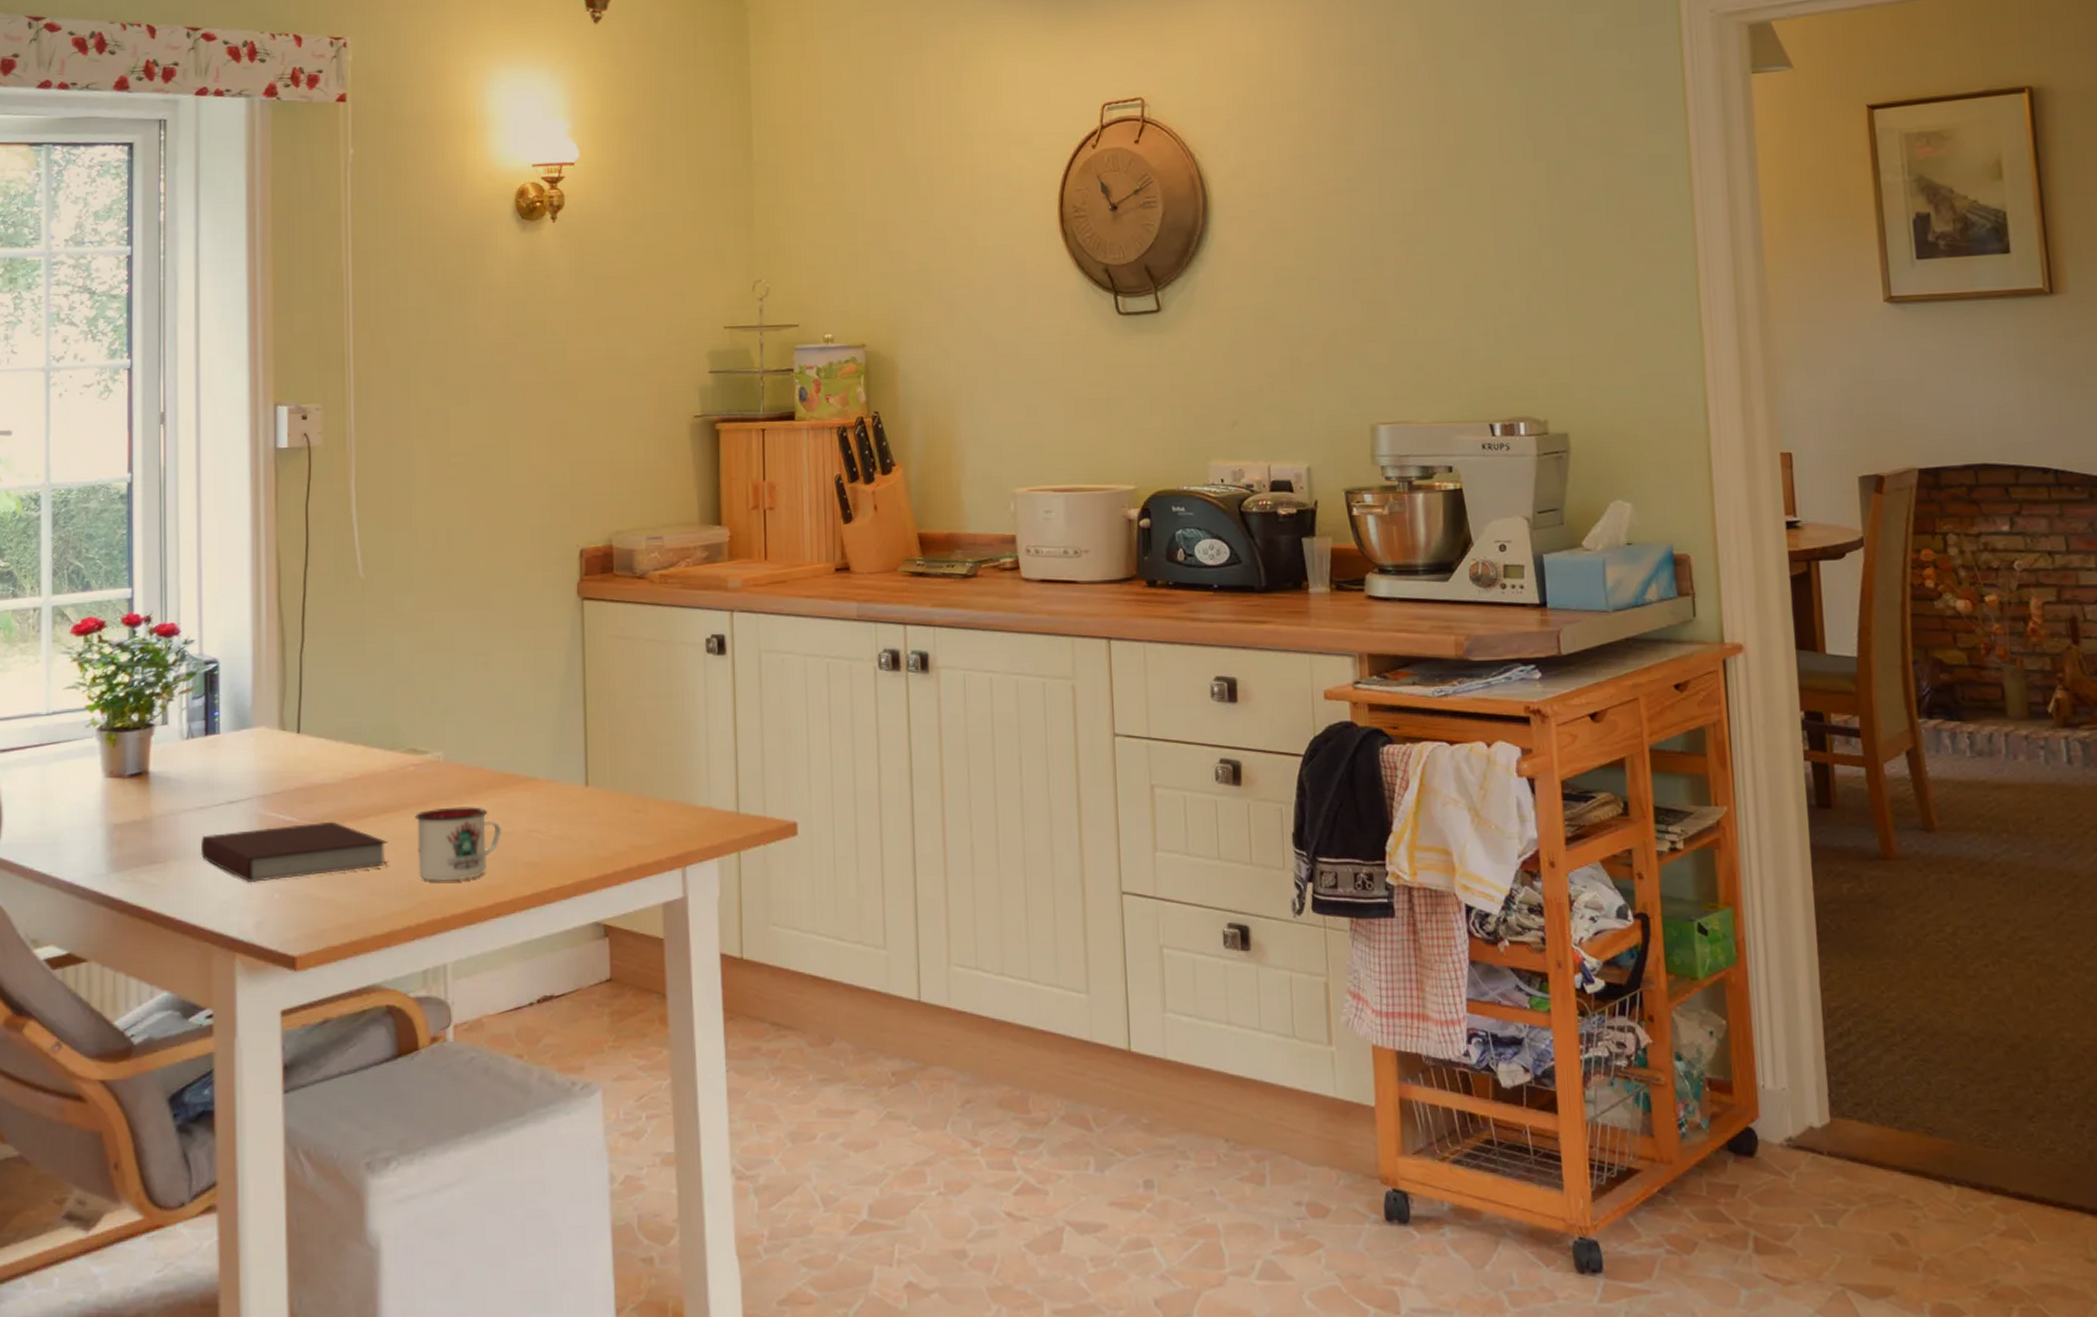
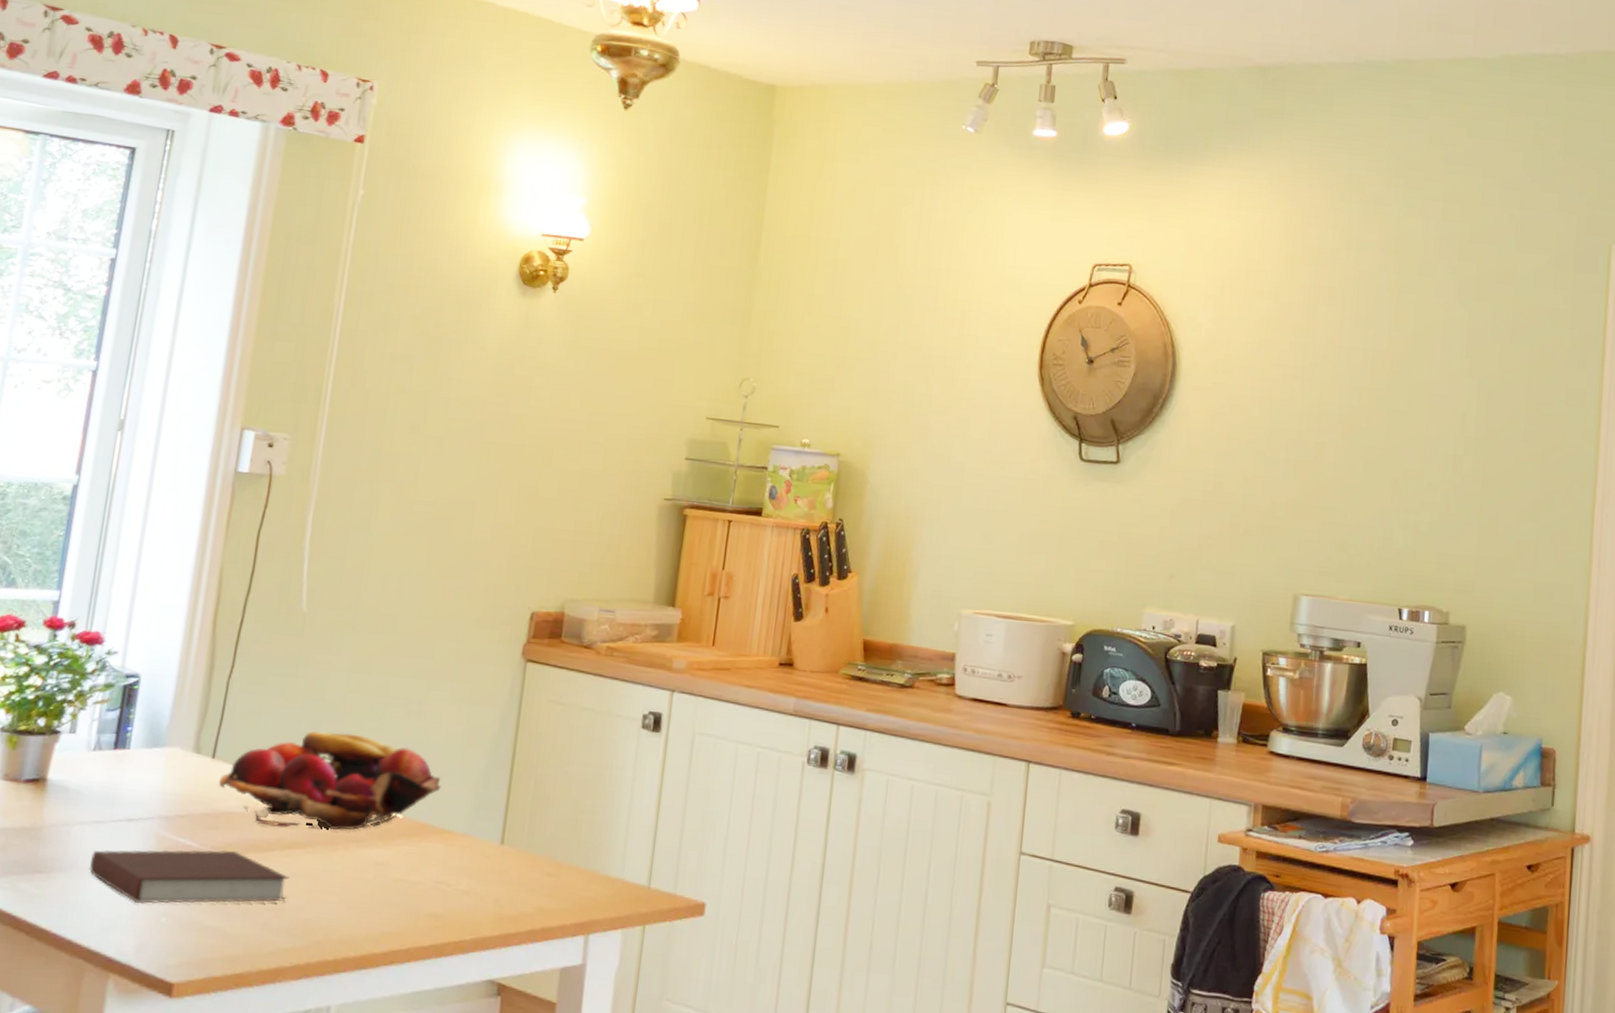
fruit basket: none [307,693,519,793] -> present [218,731,441,831]
mug: present [415,807,501,881] -> none [315,850,408,925]

